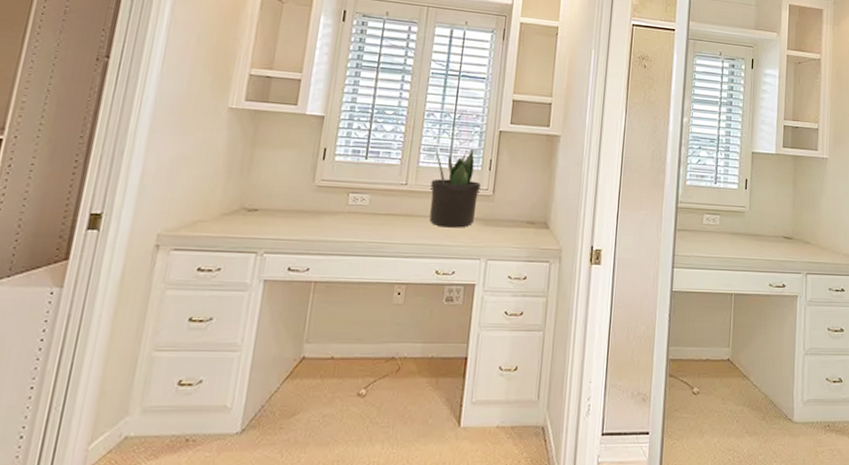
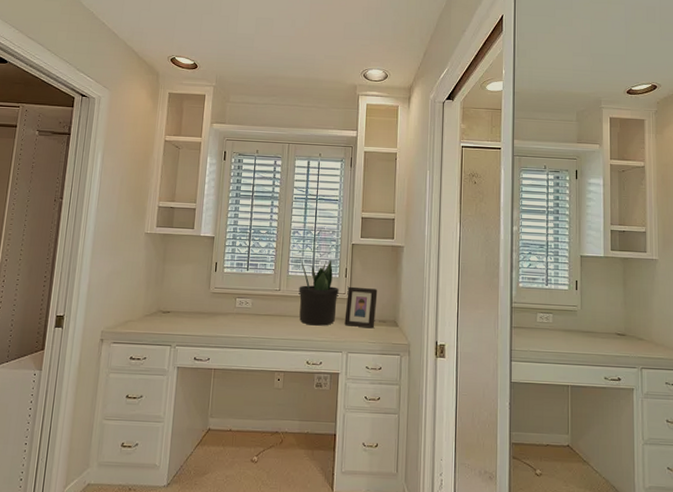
picture frame: none [485,181,527,231] -> present [344,286,378,329]

